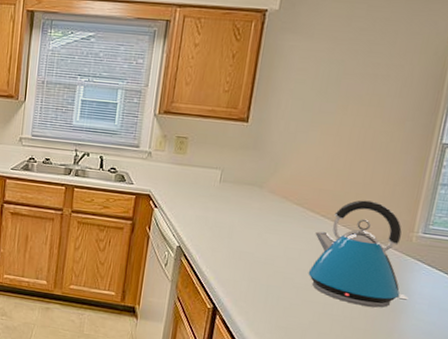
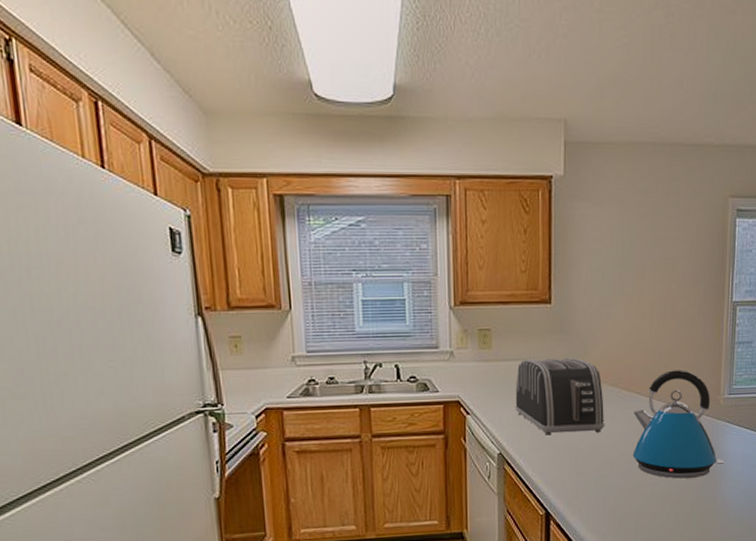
toaster: none [199,168,287,246] -> present [515,358,605,435]

